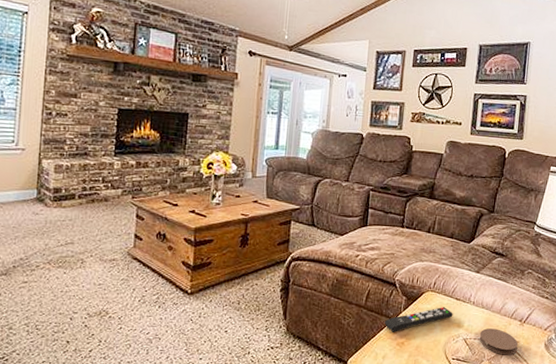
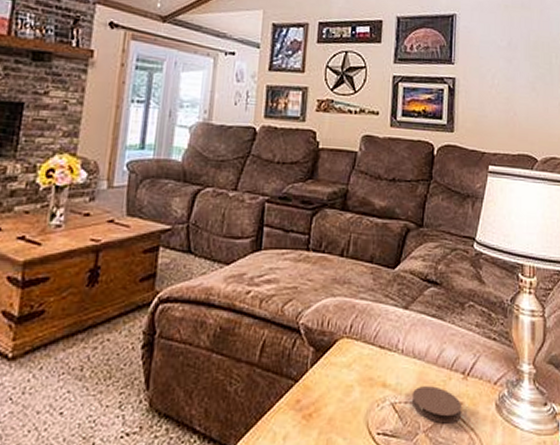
remote control: present [384,307,453,332] -> none [284,359,376,400]

